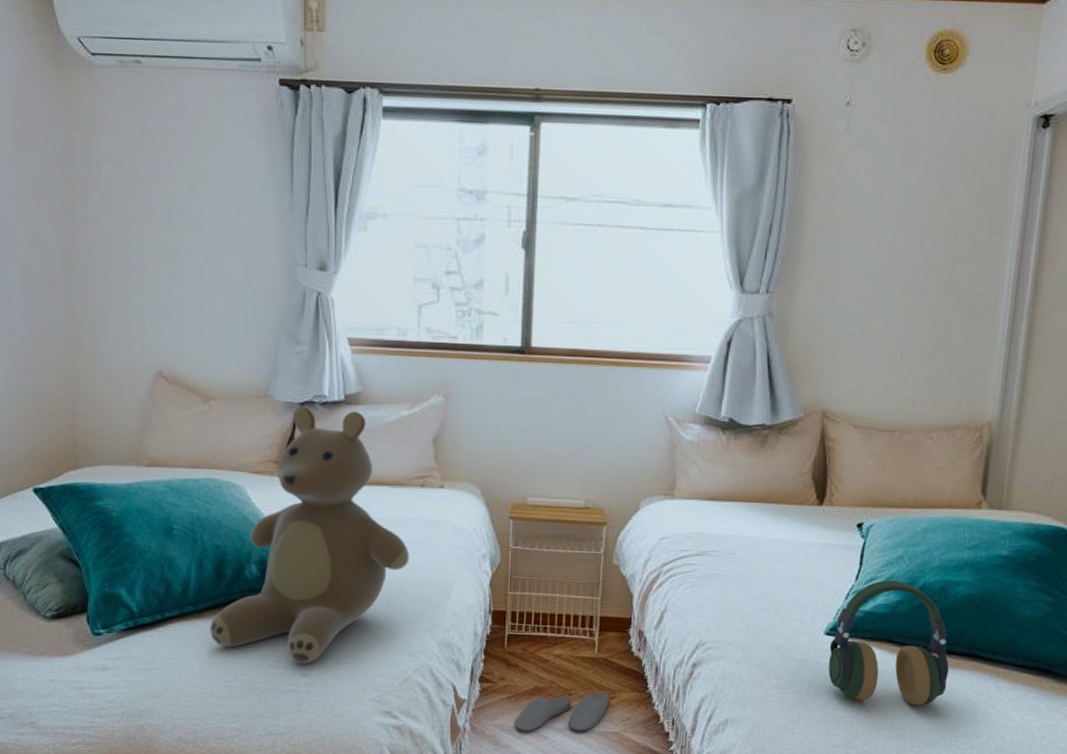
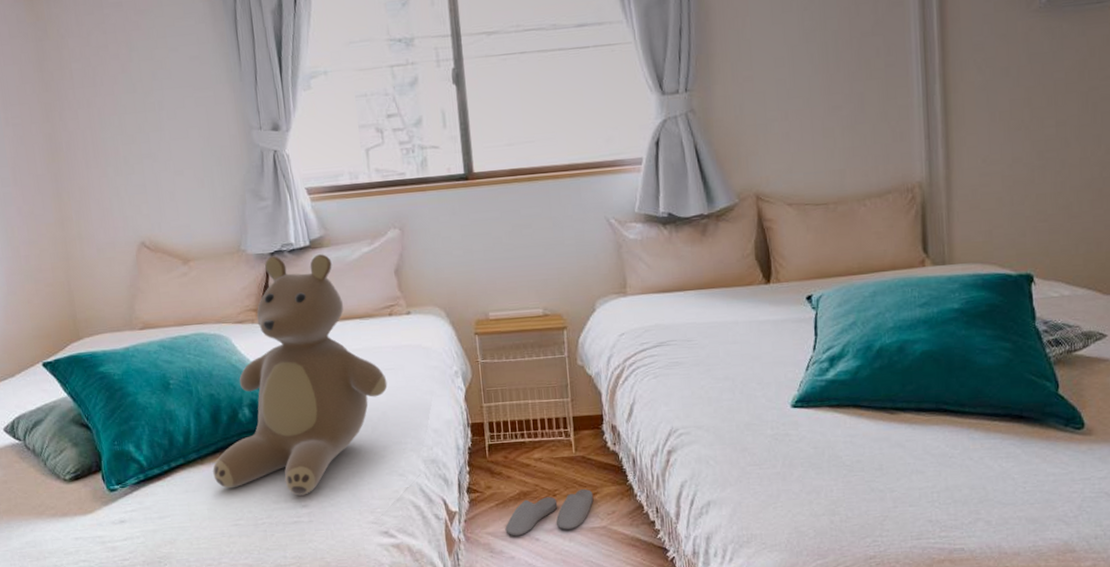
headphones: present [828,580,949,706] -> none [798,346,920,468]

